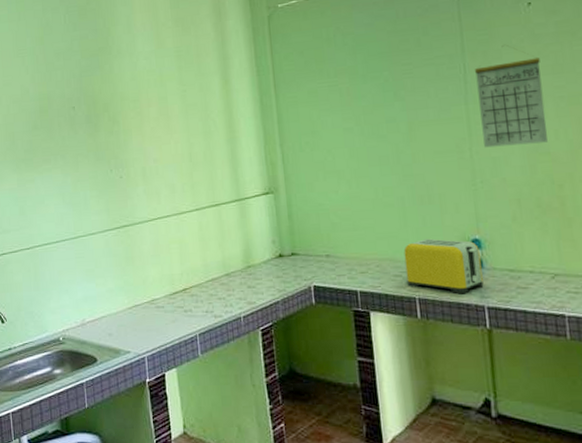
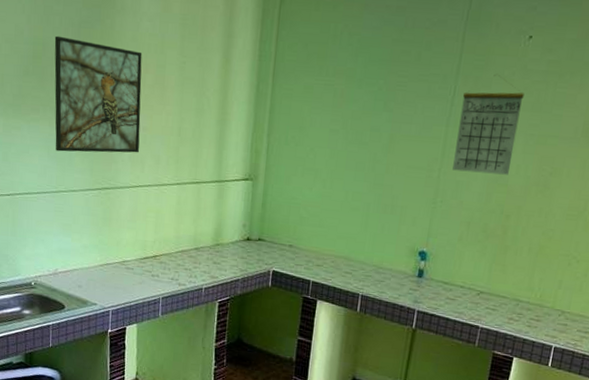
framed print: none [58,88,154,197] -> present [54,35,143,153]
toaster: present [403,238,484,294] -> none [355,244,424,297]

